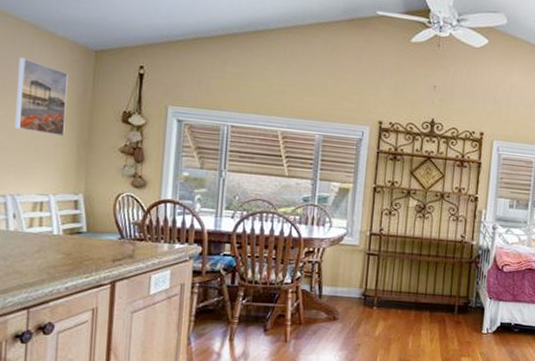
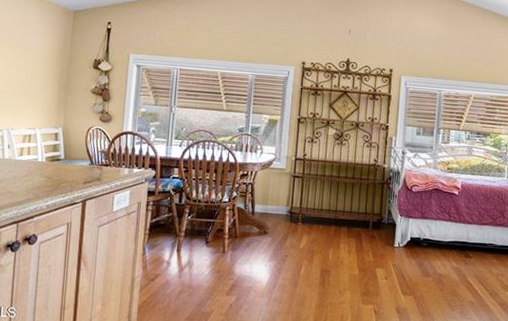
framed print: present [14,57,68,137] -> none [11,18,52,81]

